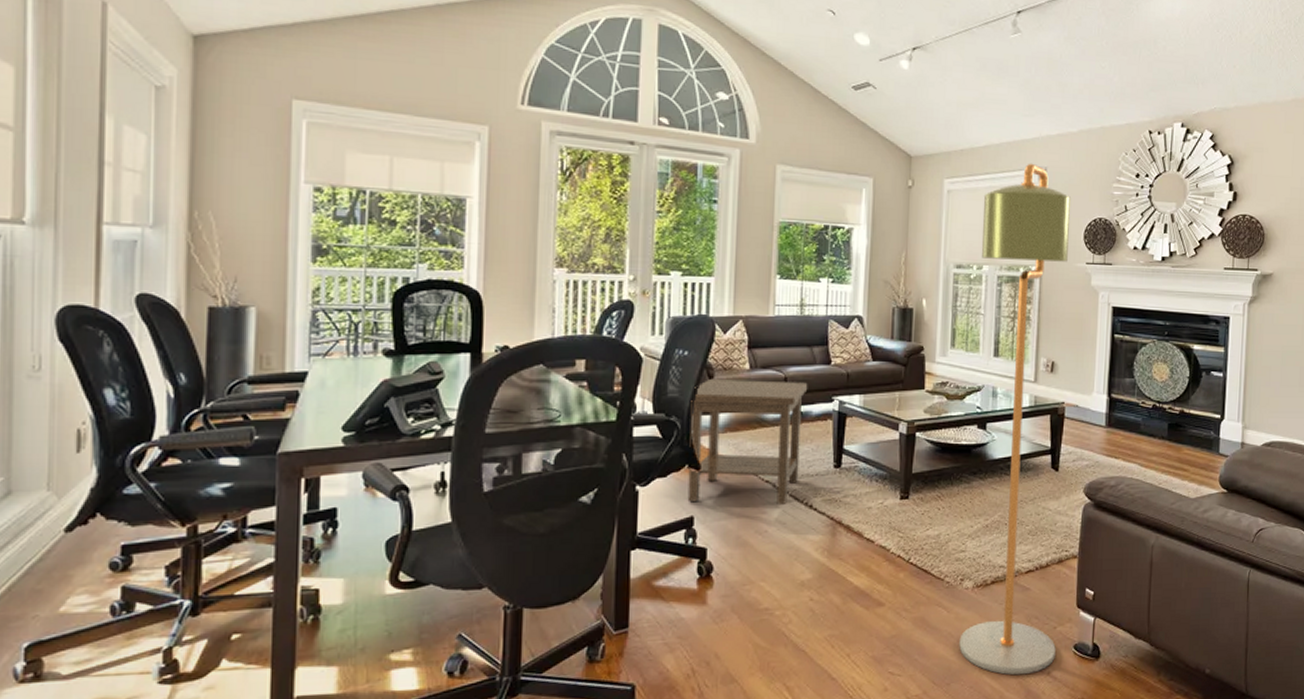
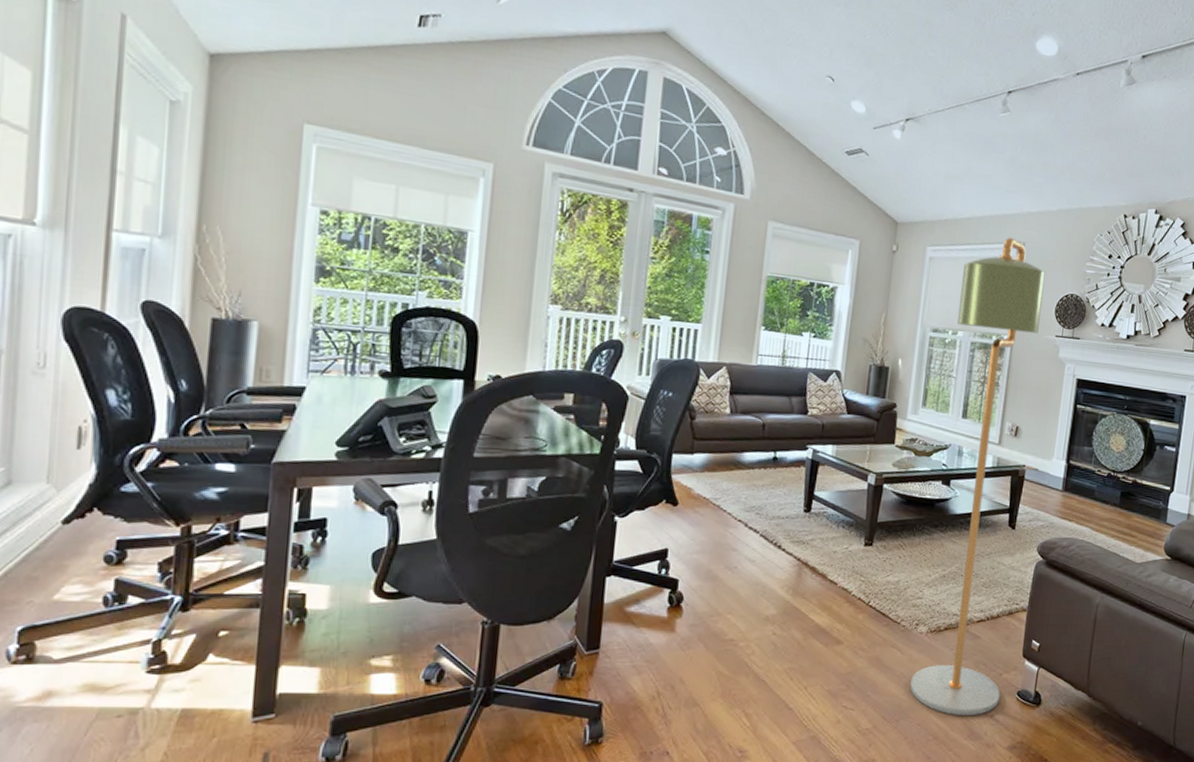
side table: present [687,379,808,504] -> none [663,421,785,543]

